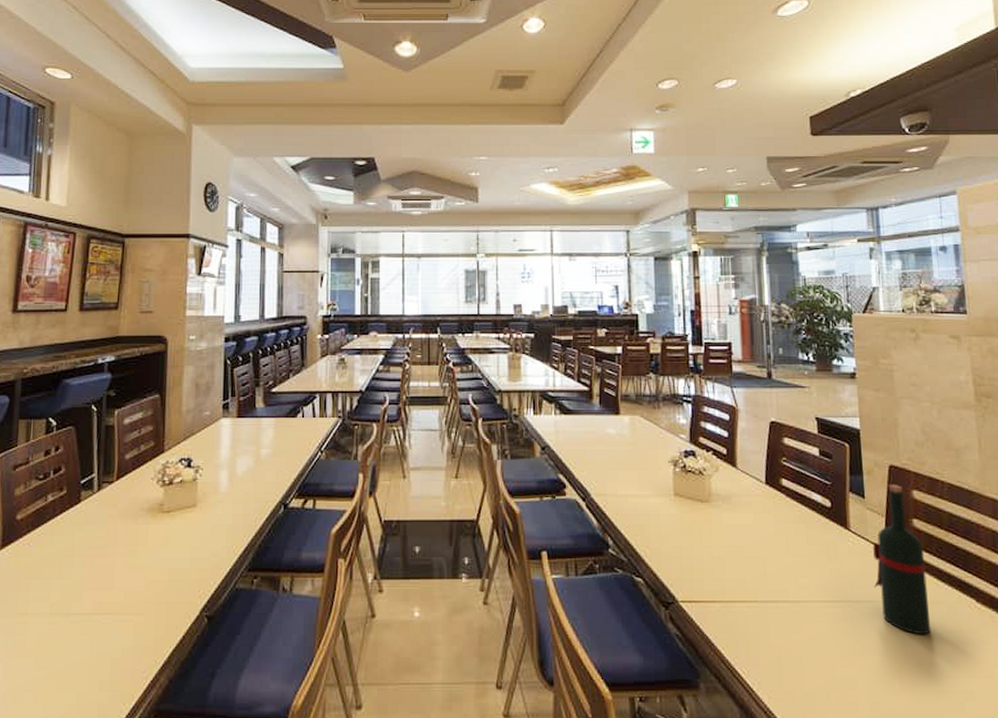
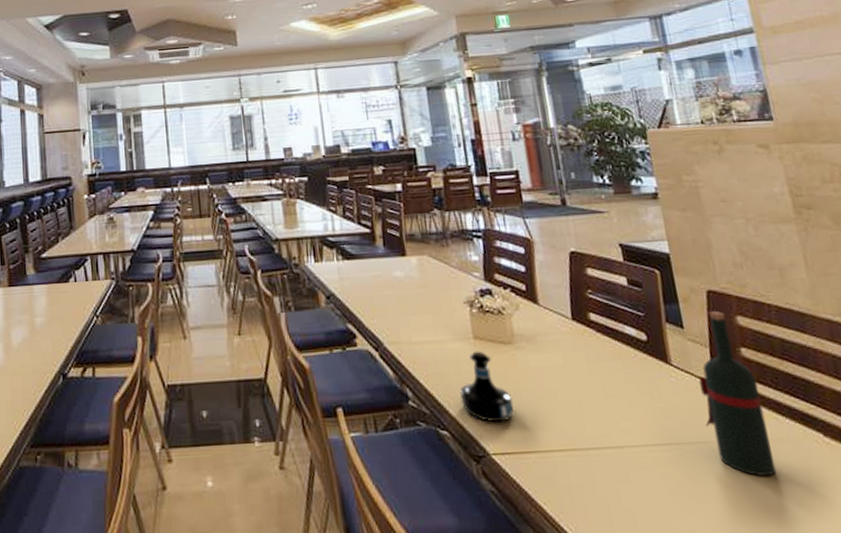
tequila bottle: none [656,507,705,573] -> present [459,351,514,423]

